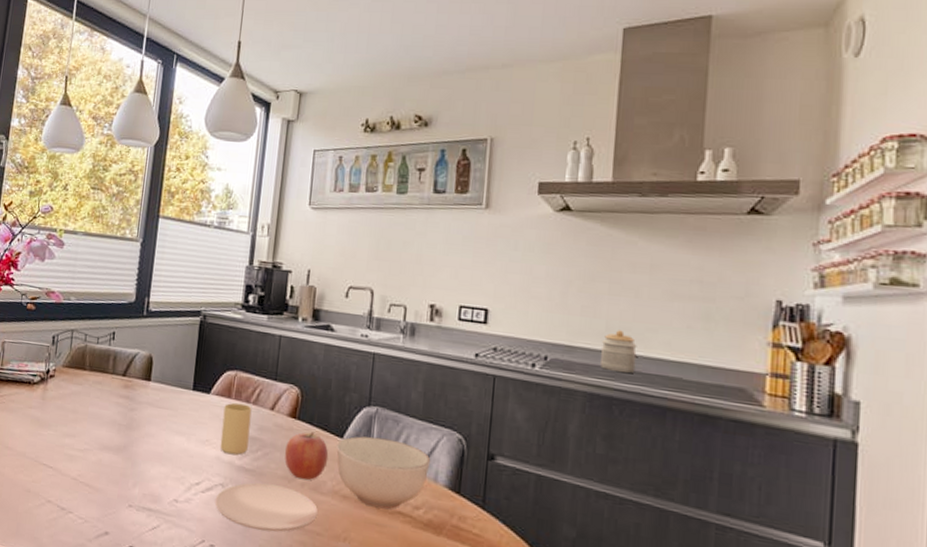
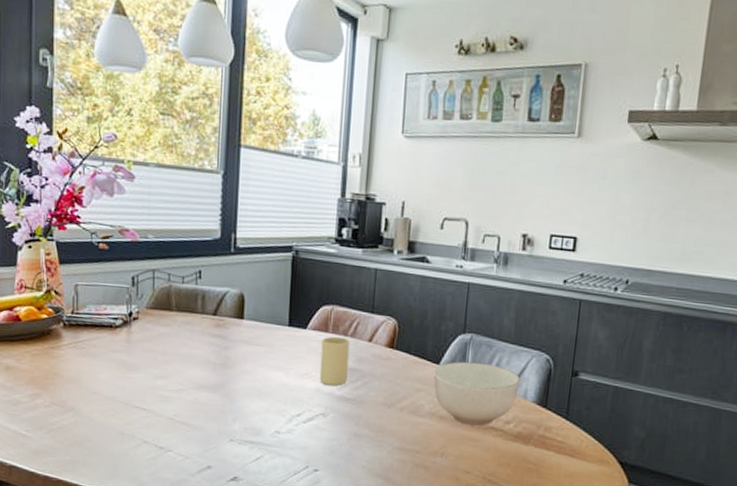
plate: present [215,482,318,532] -> none [317,410,416,454]
fruit: present [284,431,329,481] -> none [383,360,426,405]
jar: present [599,330,637,374] -> none [674,254,708,293]

